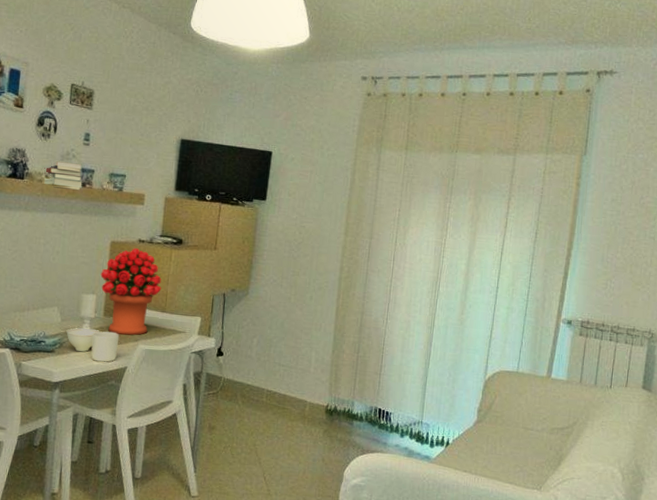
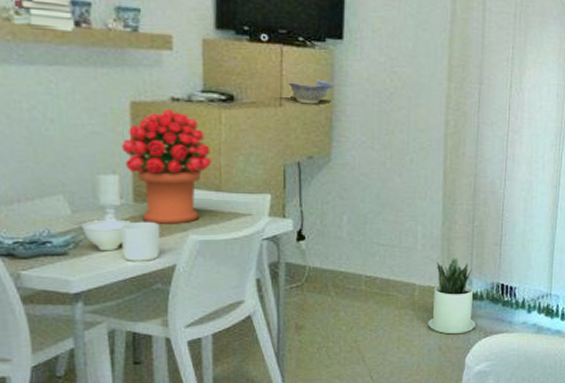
decorative bowl: none [220,230,257,249] -> present [286,79,335,104]
planter: none [315,381,356,449] -> present [428,256,476,335]

